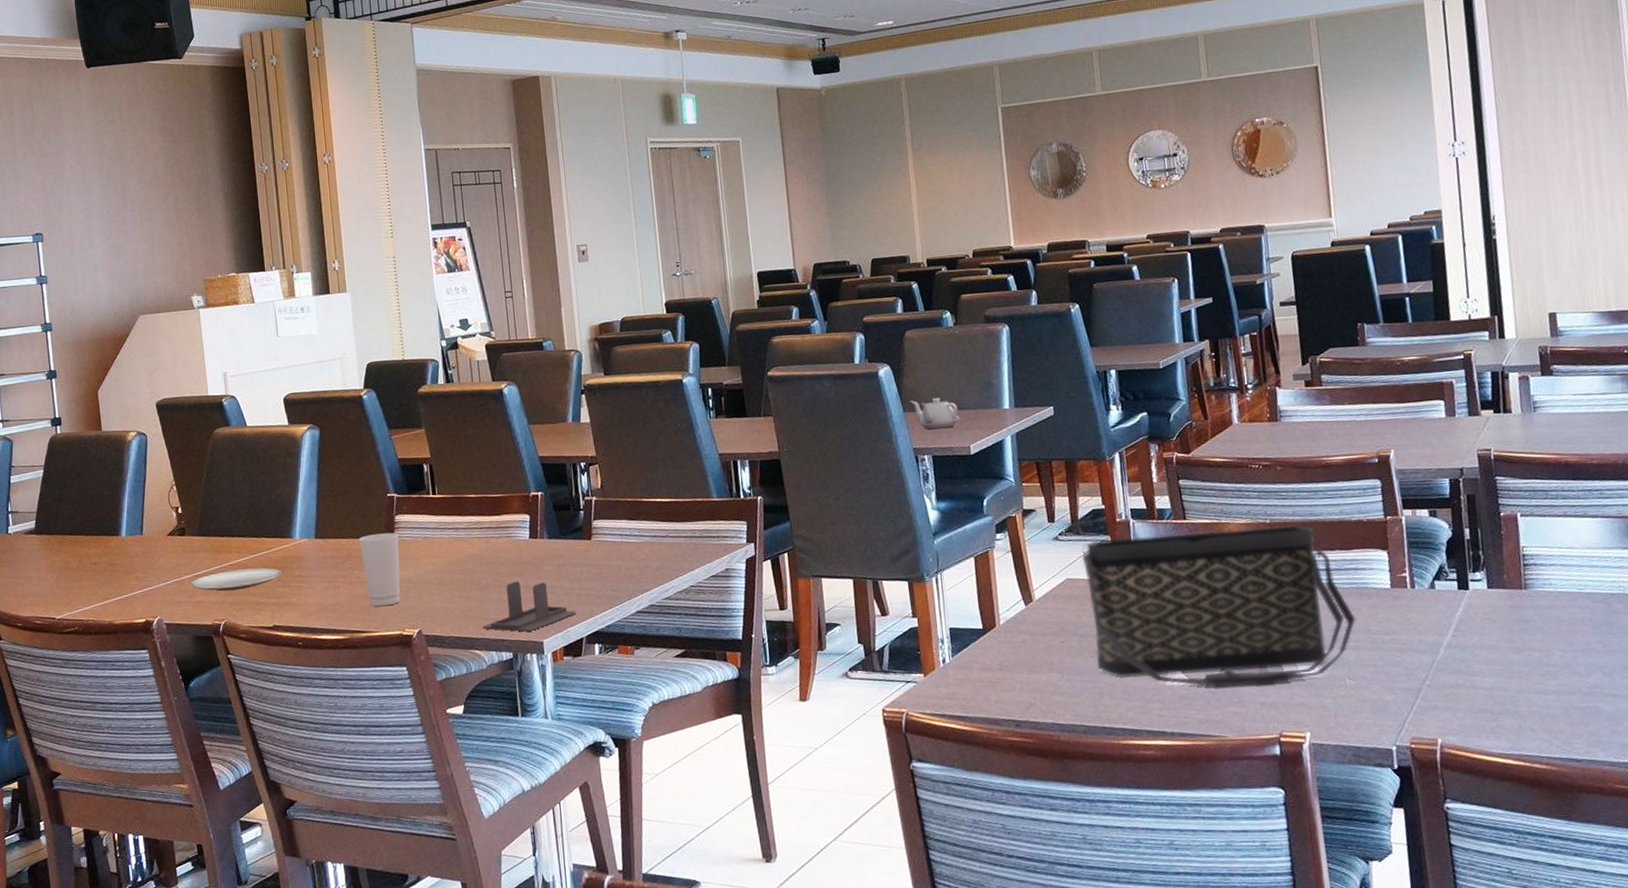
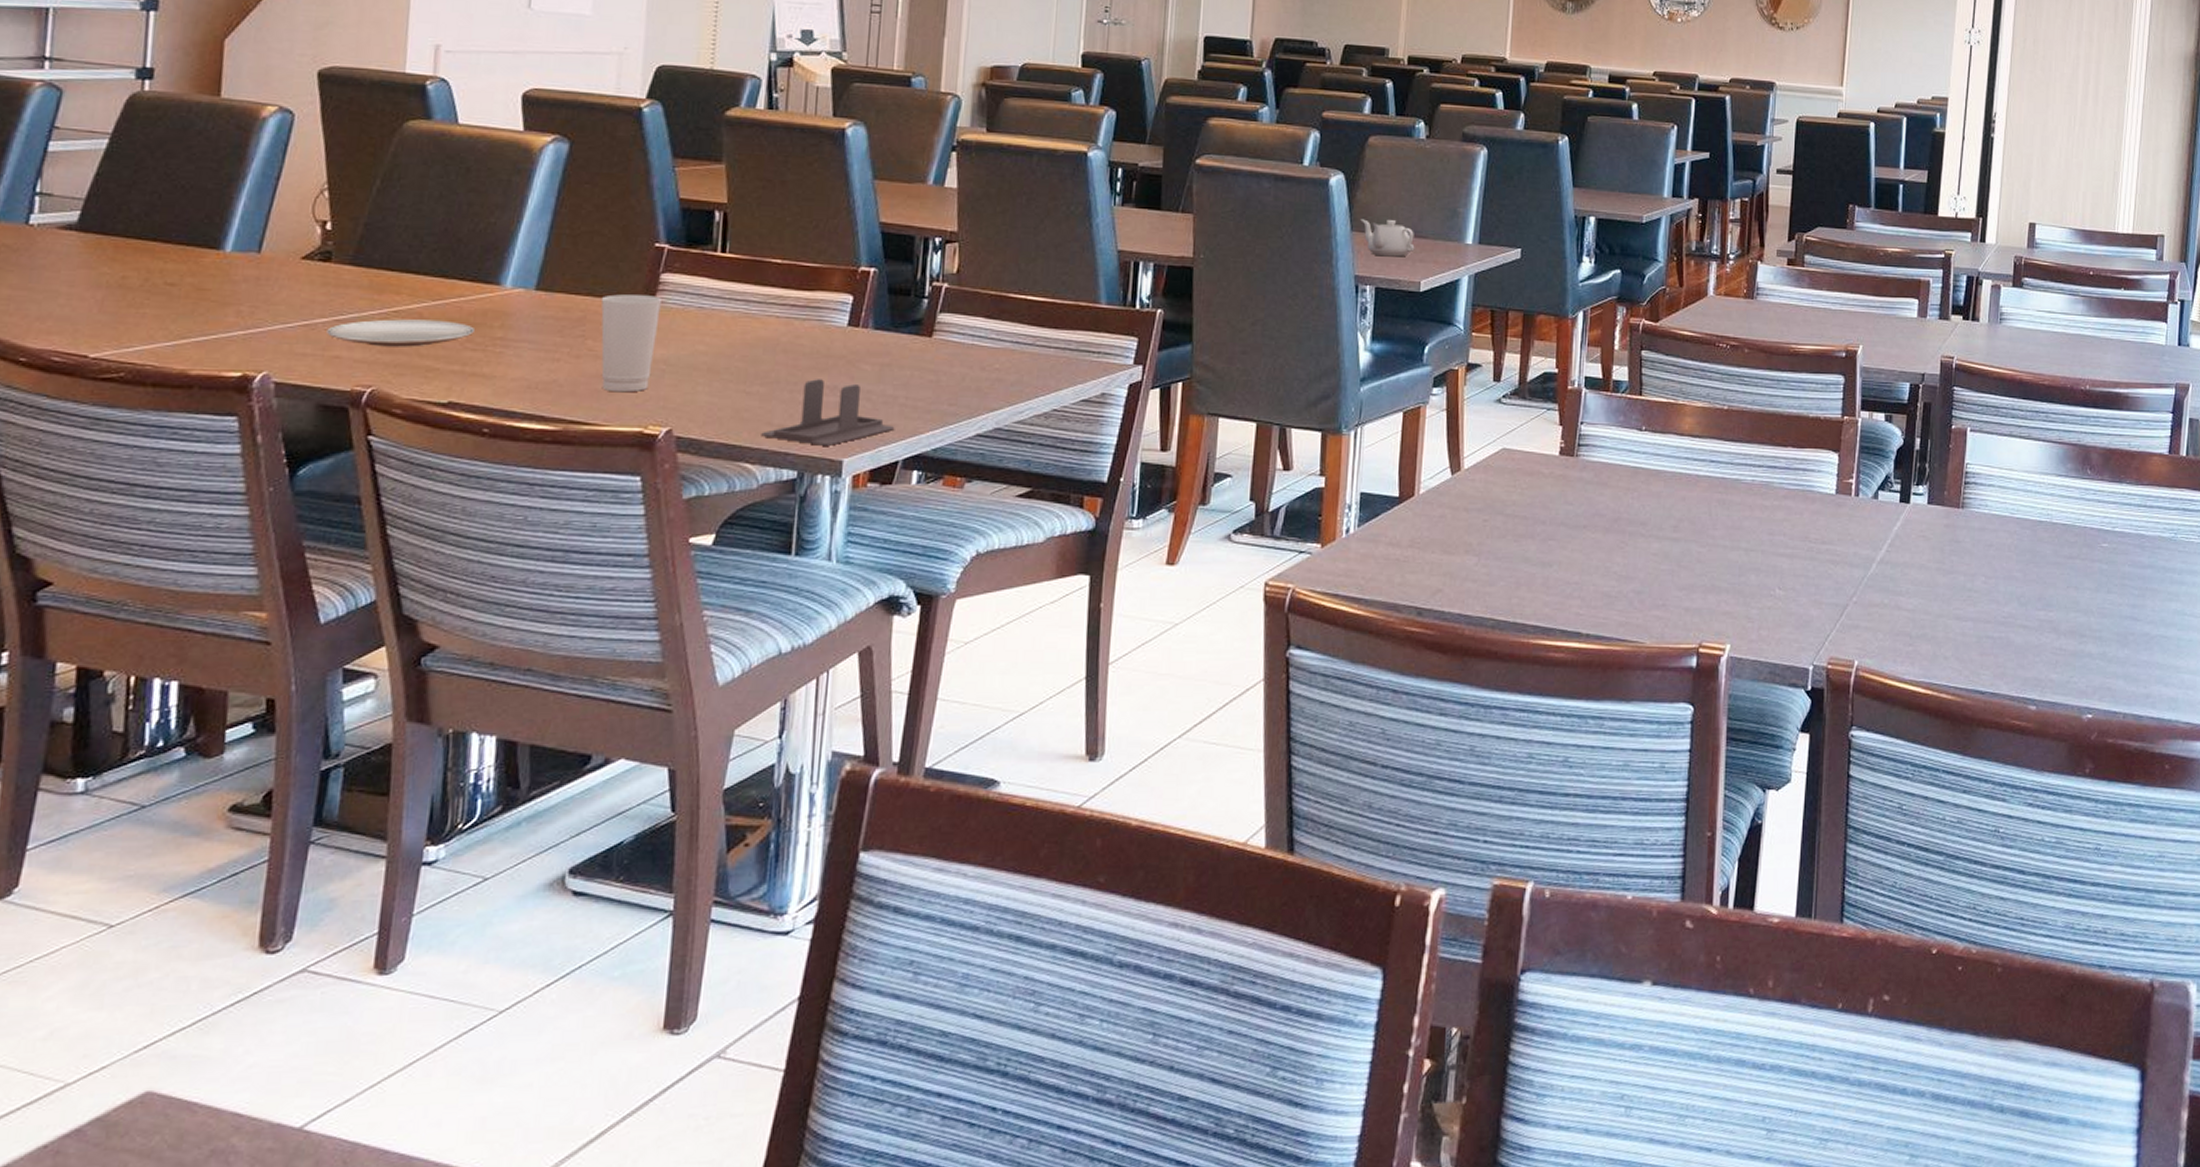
handbag: present [1082,525,1356,686] -> none [1519,408,1796,588]

